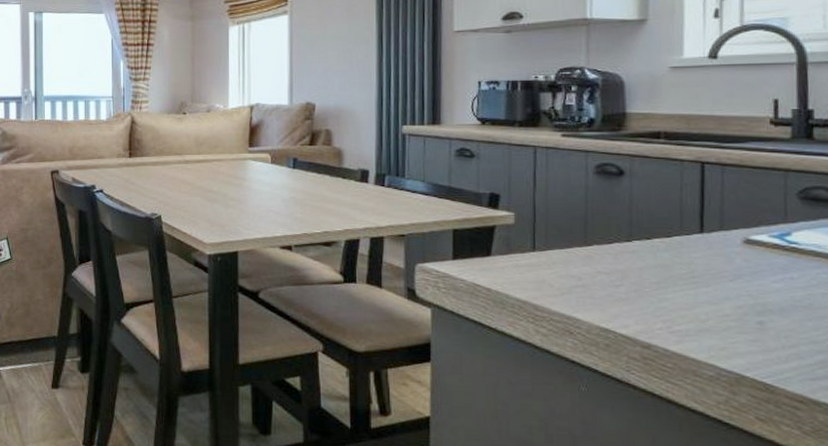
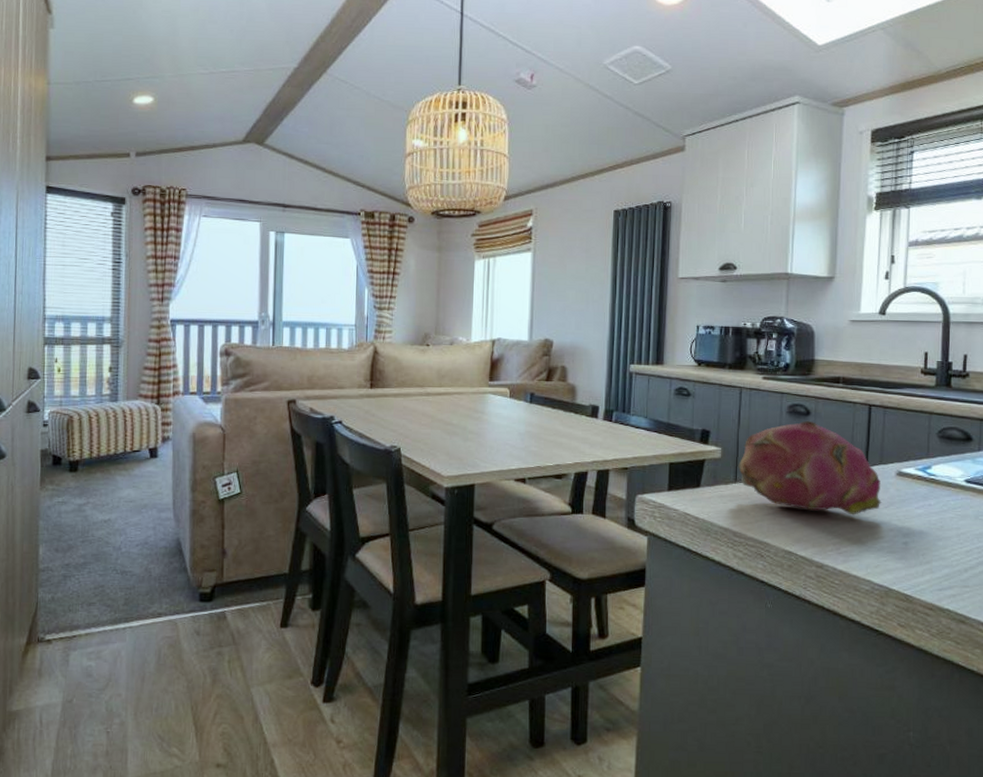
fruit: none [535,181,726,289] -> present [737,420,883,515]

